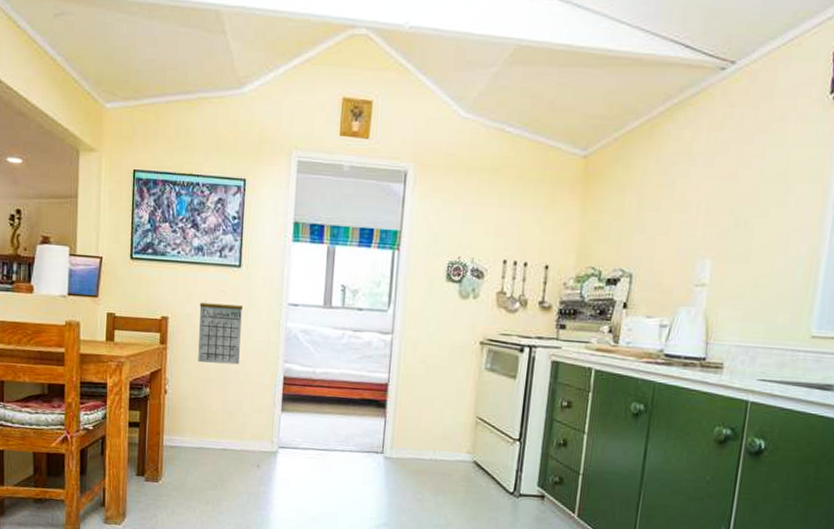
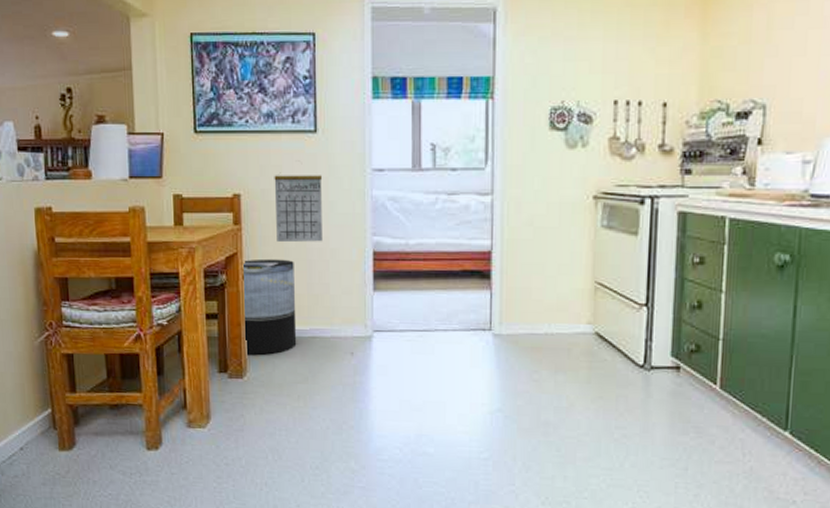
trash can: none [163,376,212,463] -> present [244,258,297,355]

